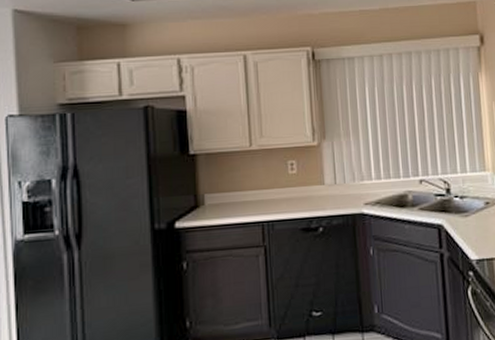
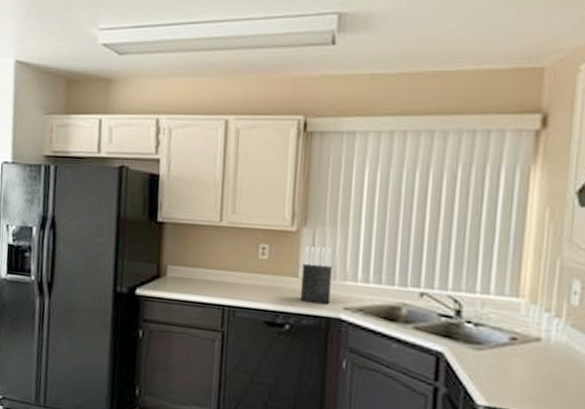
knife block: none [326,155,353,205] -> present [299,246,333,305]

